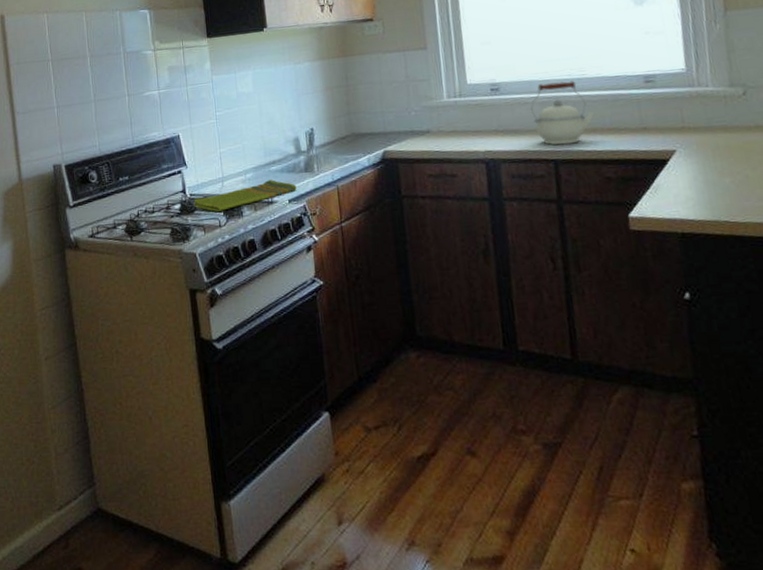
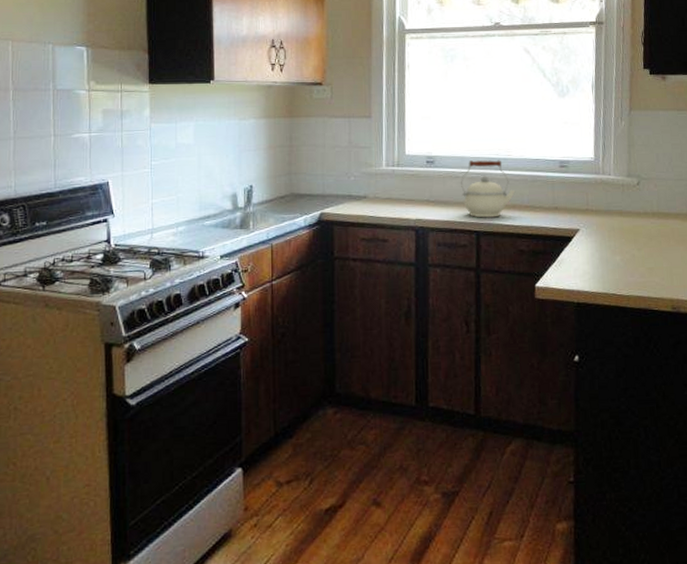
dish towel: present [193,180,297,212] -> none [118,234,230,264]

